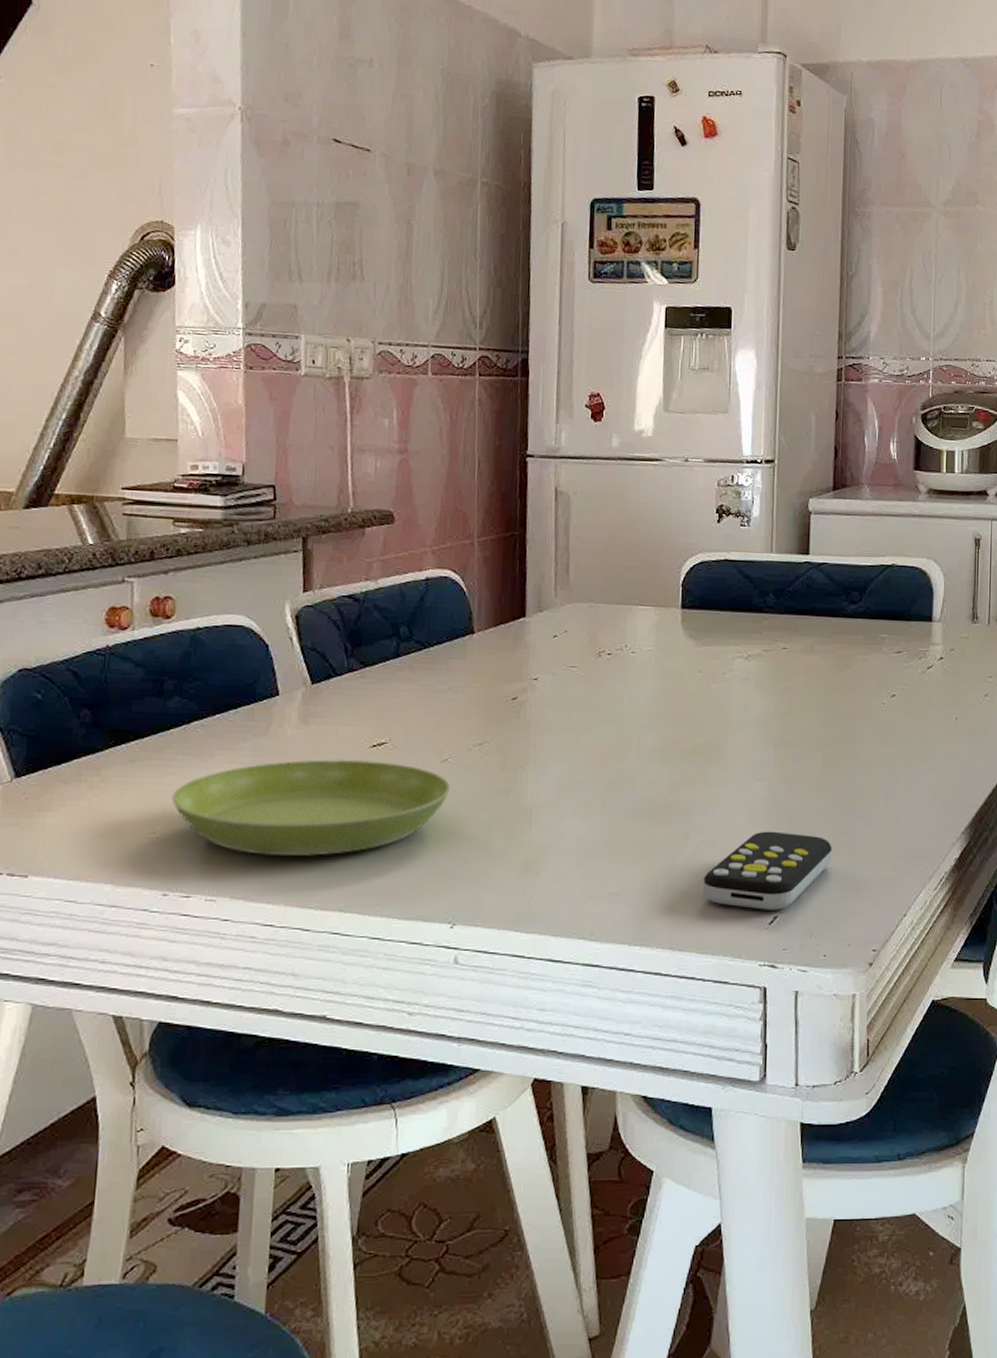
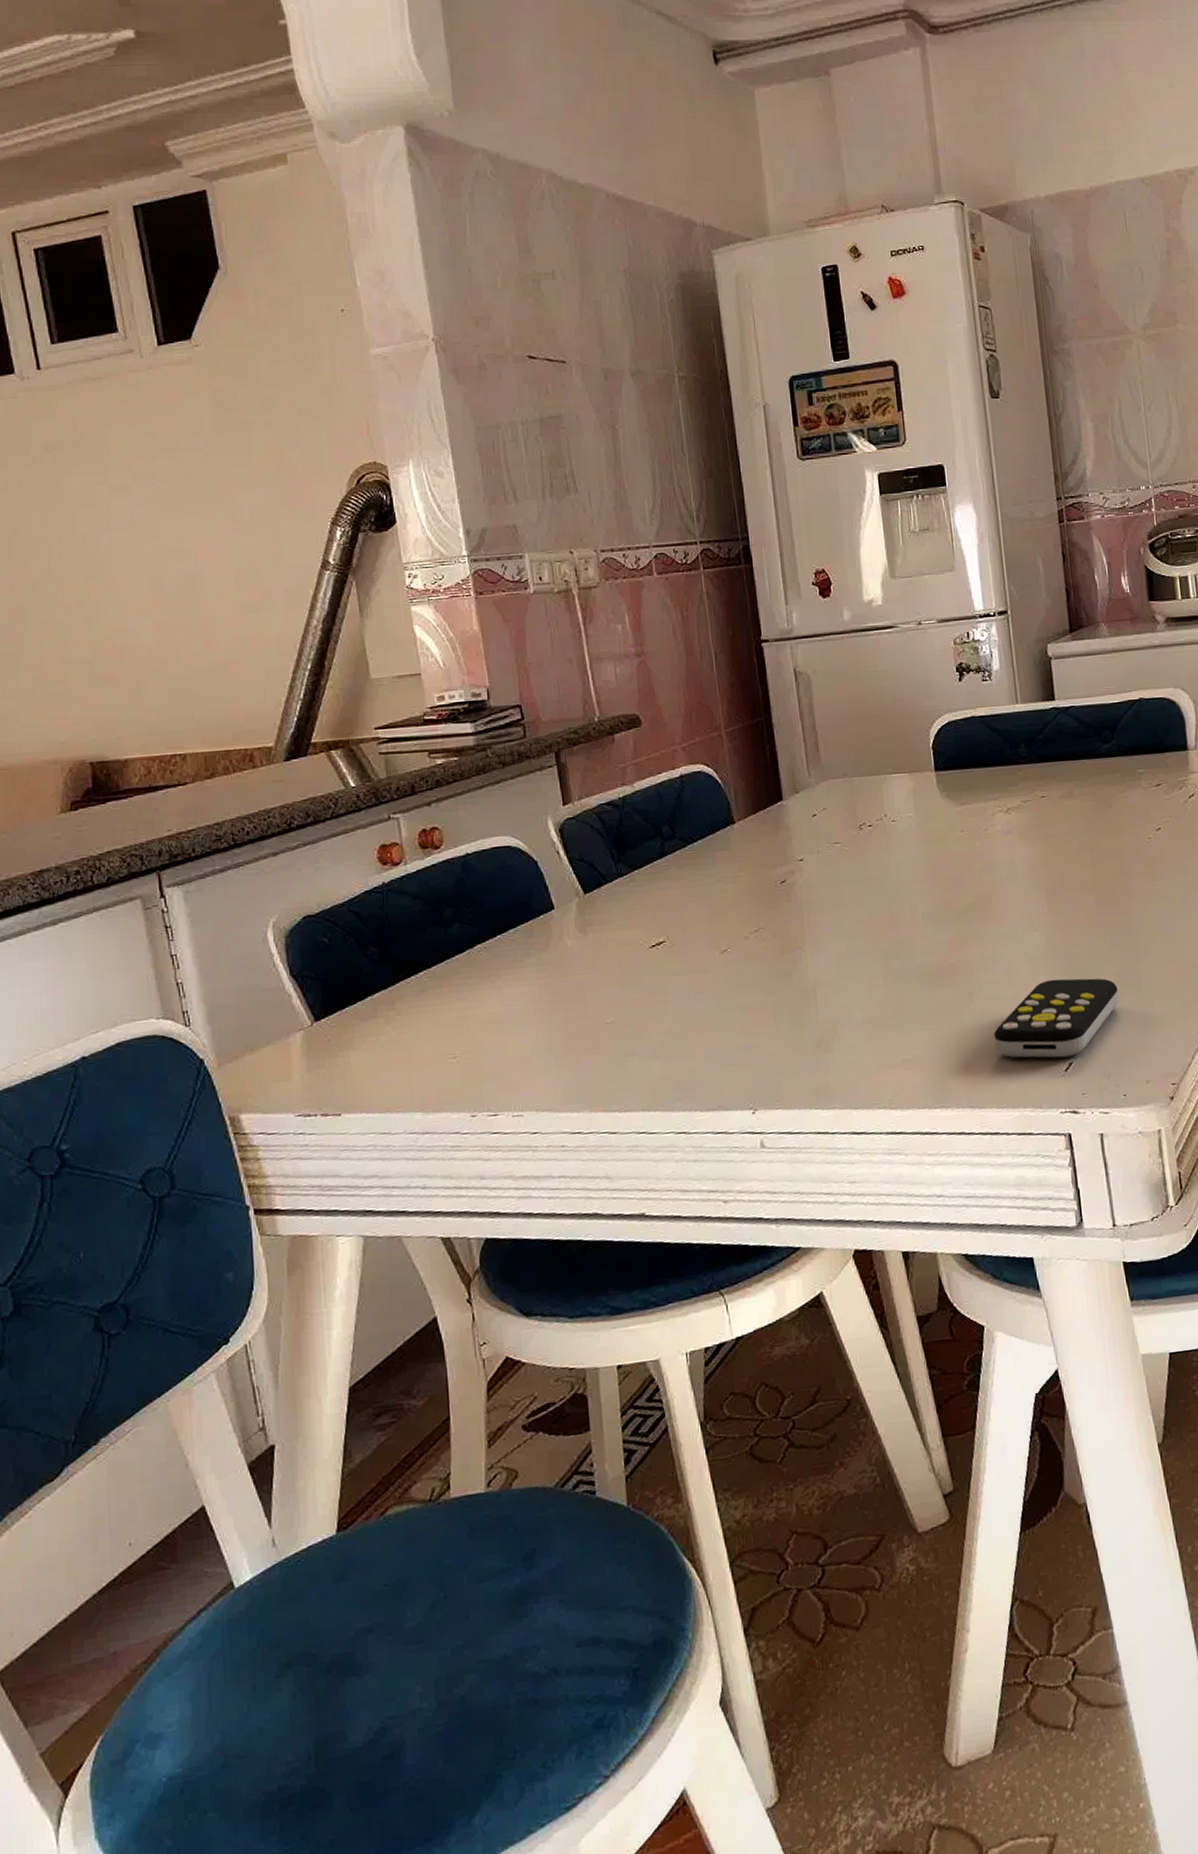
saucer: present [171,759,451,856] -> none [466,960,734,1066]

